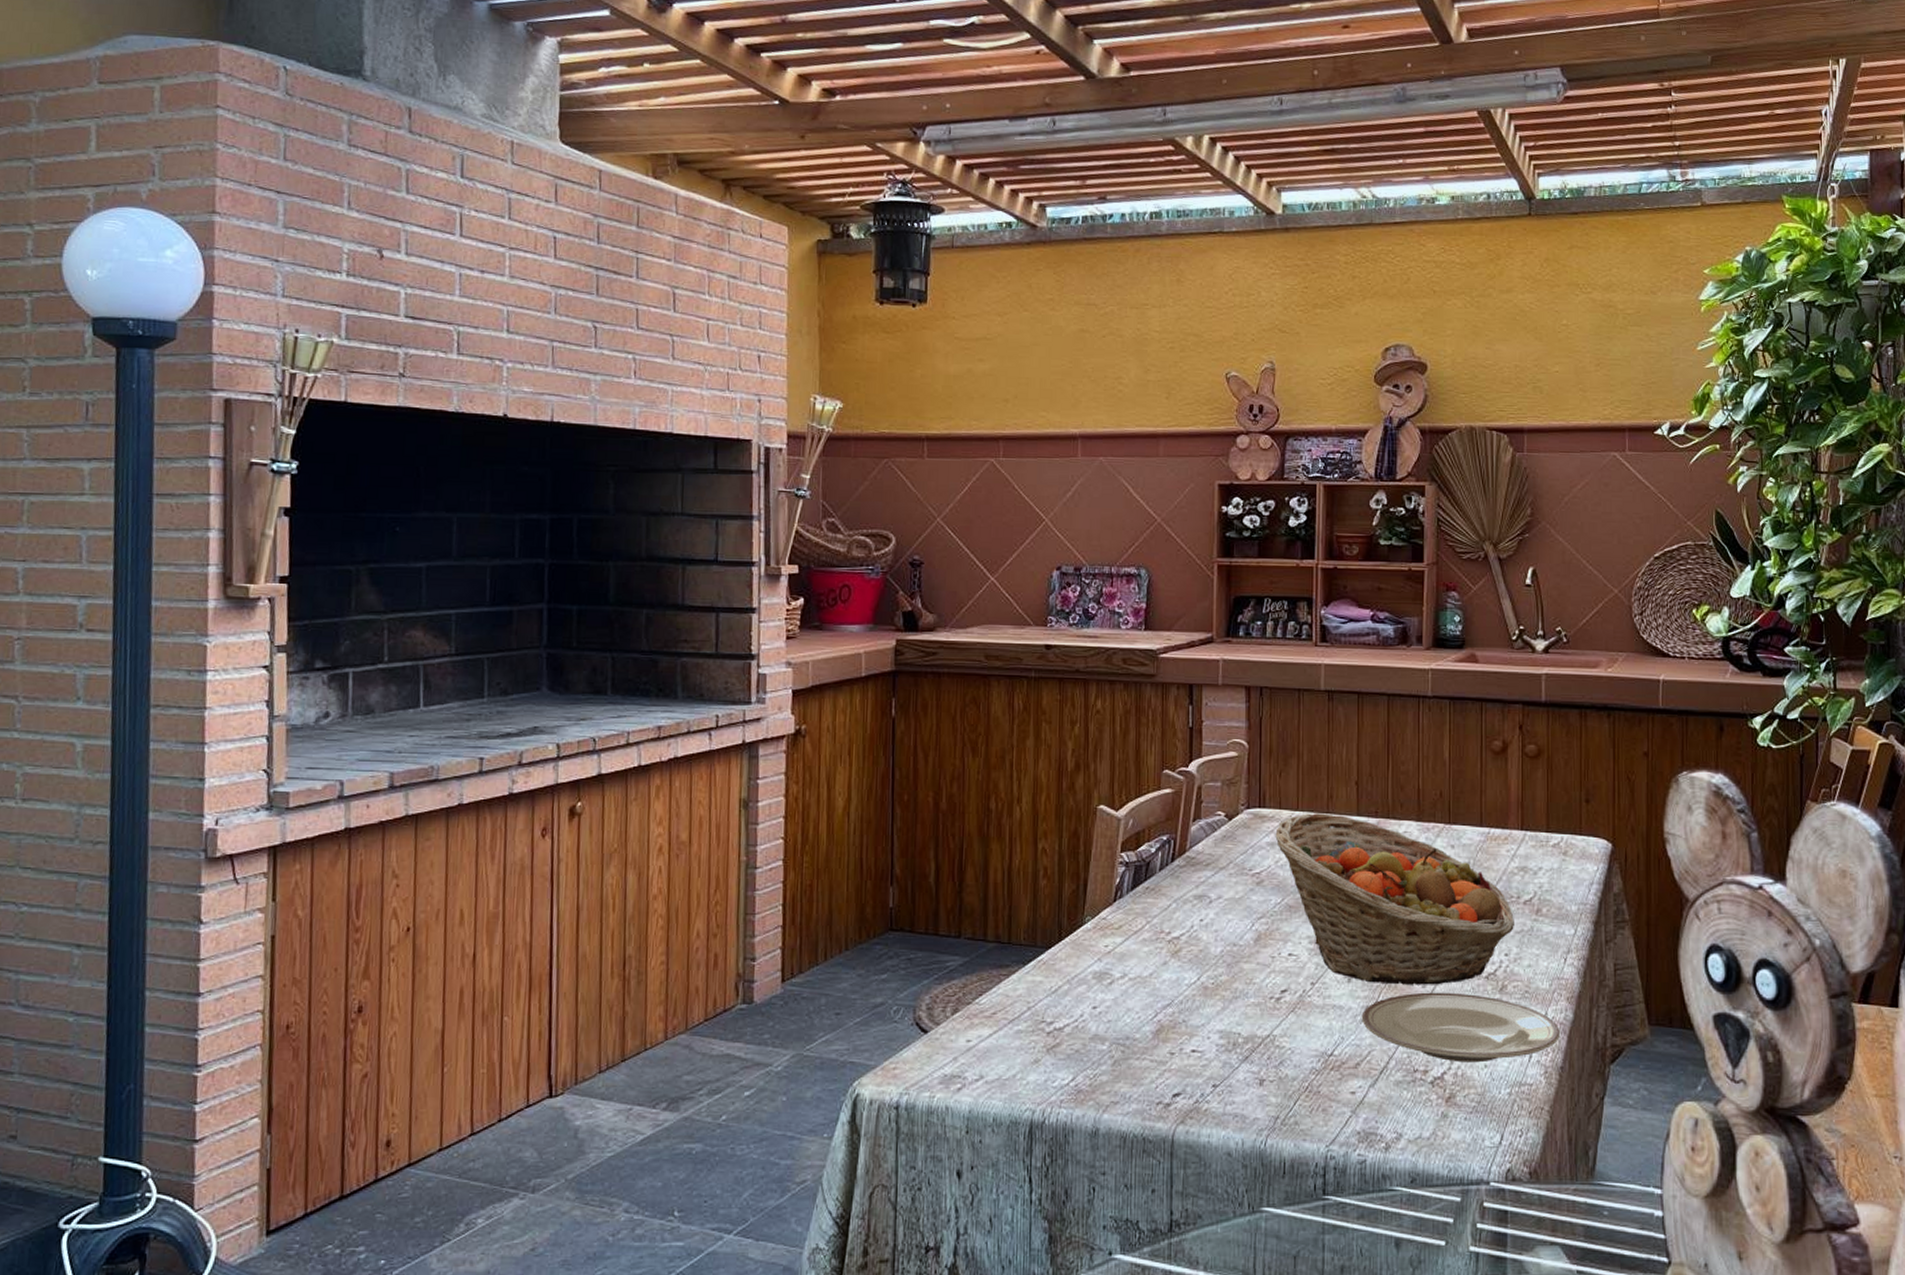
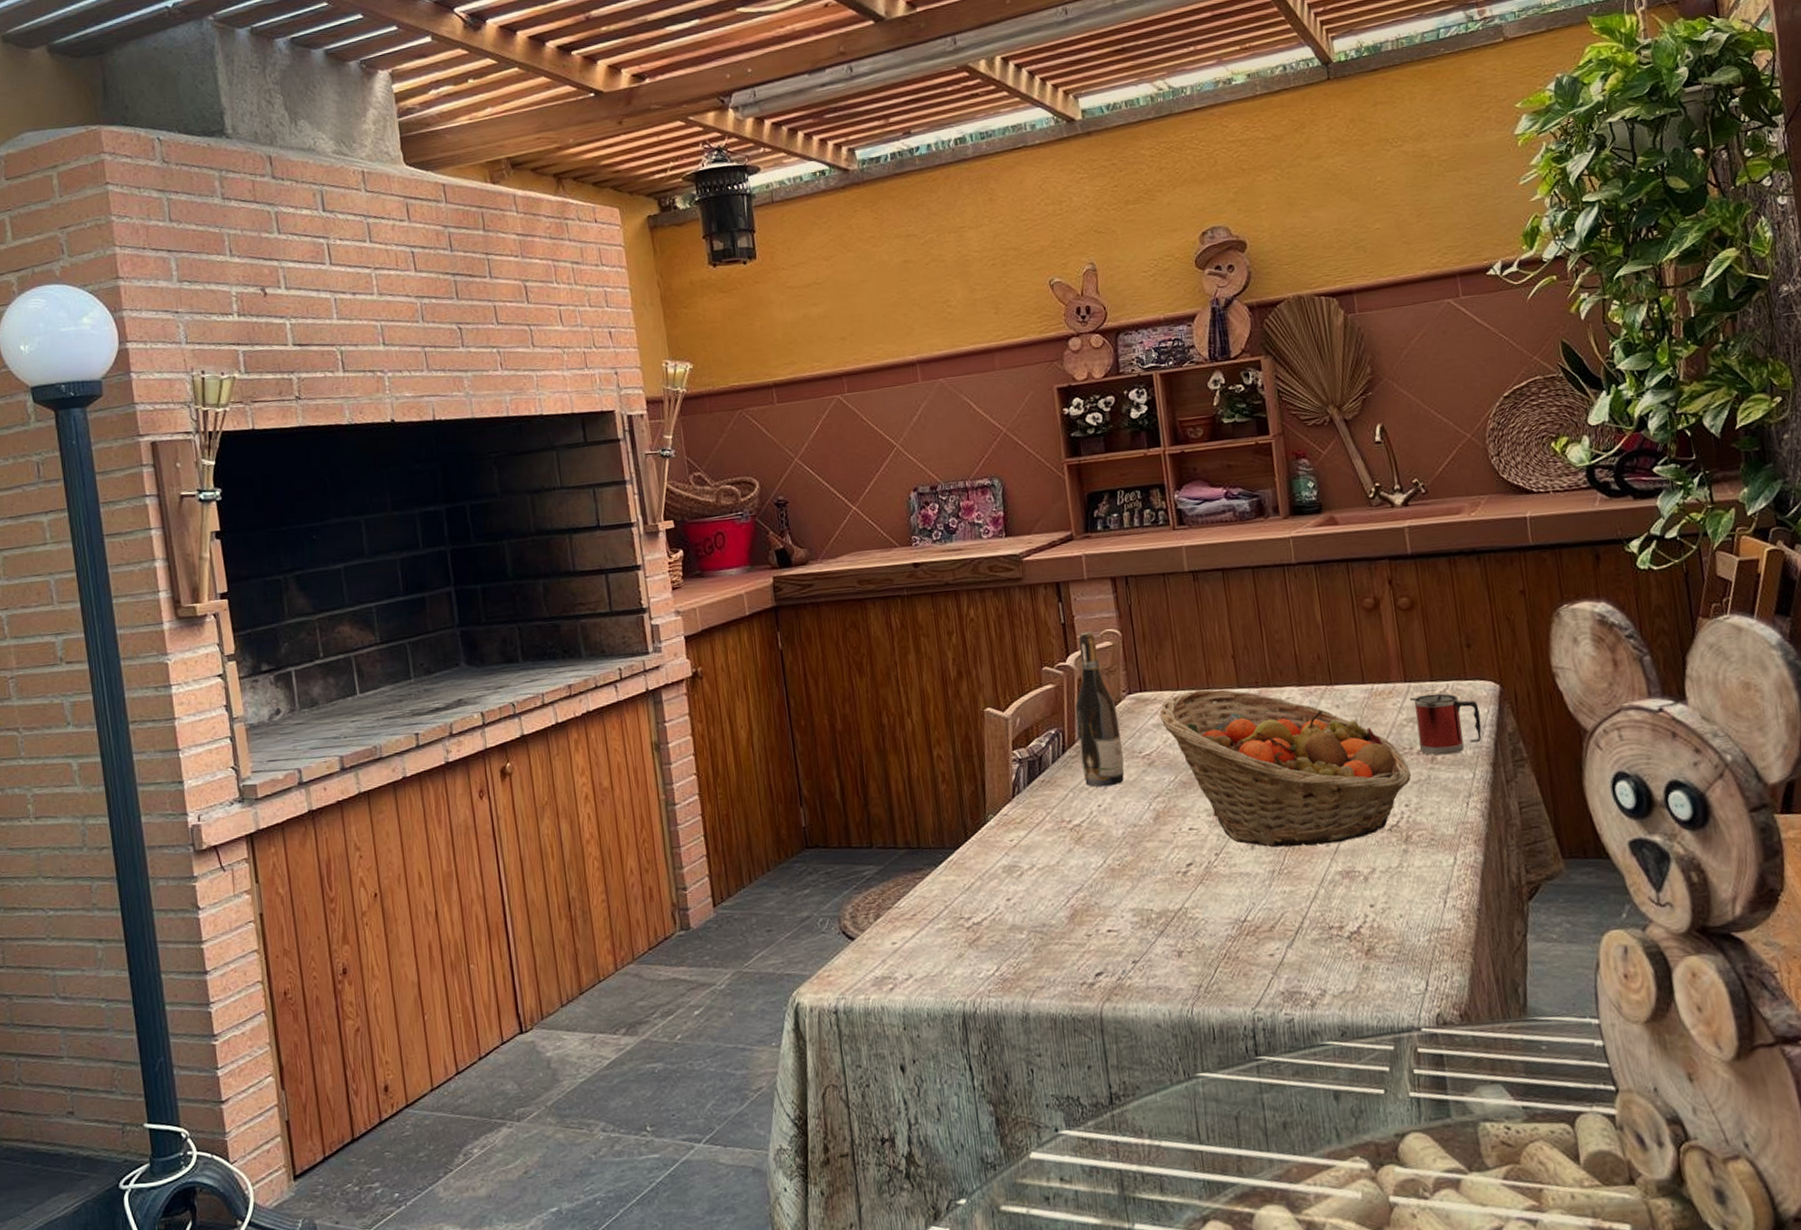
wine bottle: none [1188,739,1234,901] -> present [1075,631,1125,787]
plate: present [1361,992,1561,1063] -> none [1269,848,1473,915]
mug: none [1523,845,1589,908] -> present [1409,693,1482,755]

